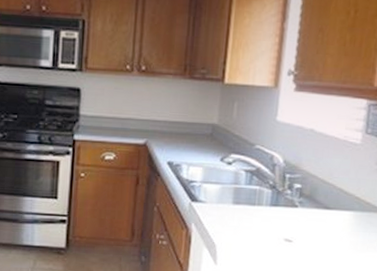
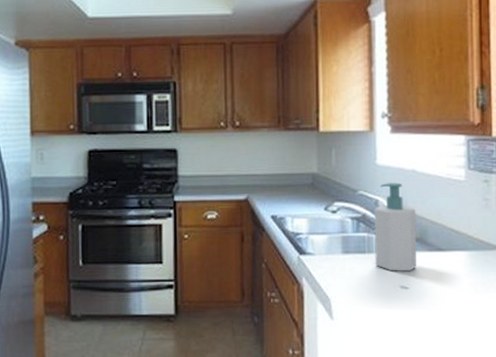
soap bottle: none [263,140,310,226] -> present [374,182,417,271]

